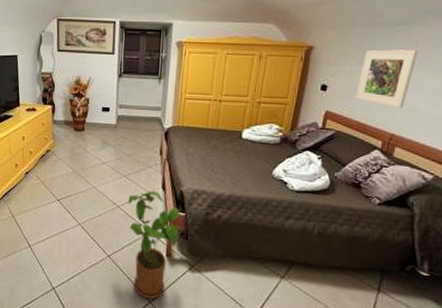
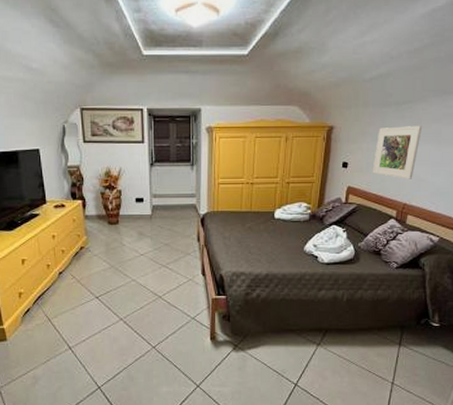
house plant: present [128,191,180,299] -> none [169,278,221,383]

